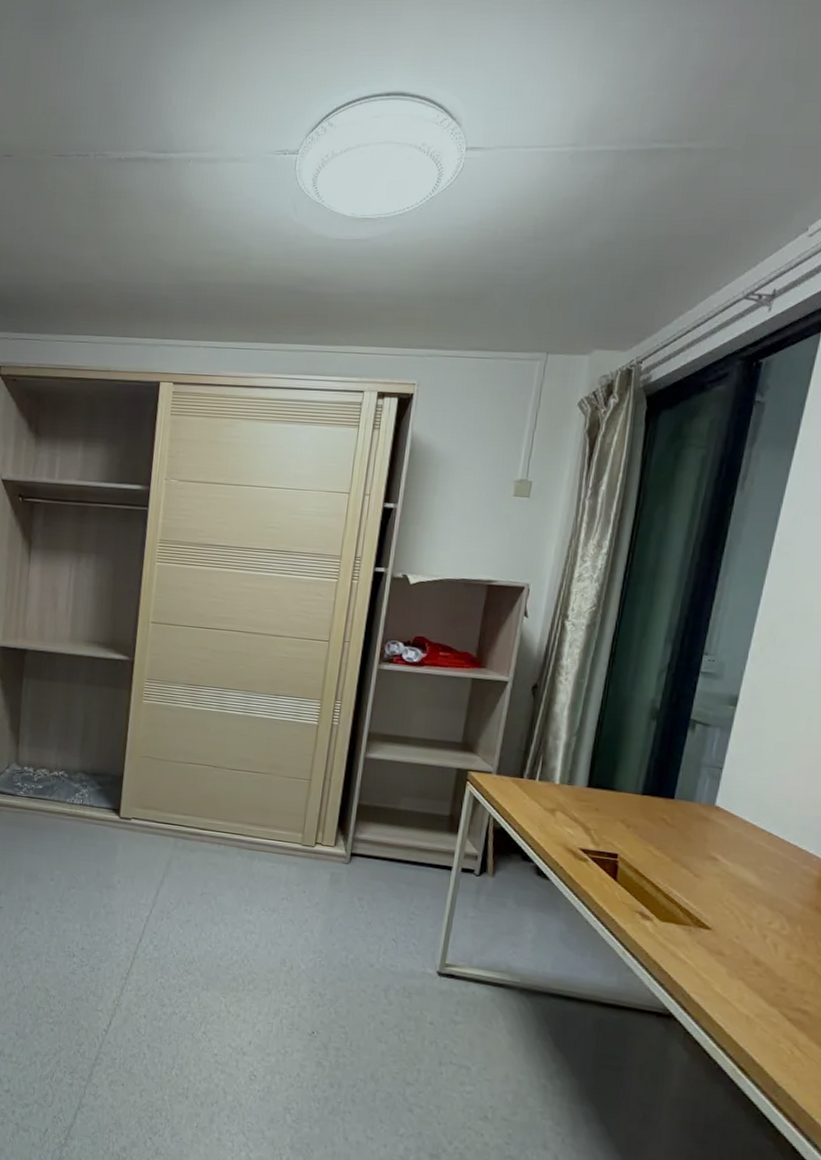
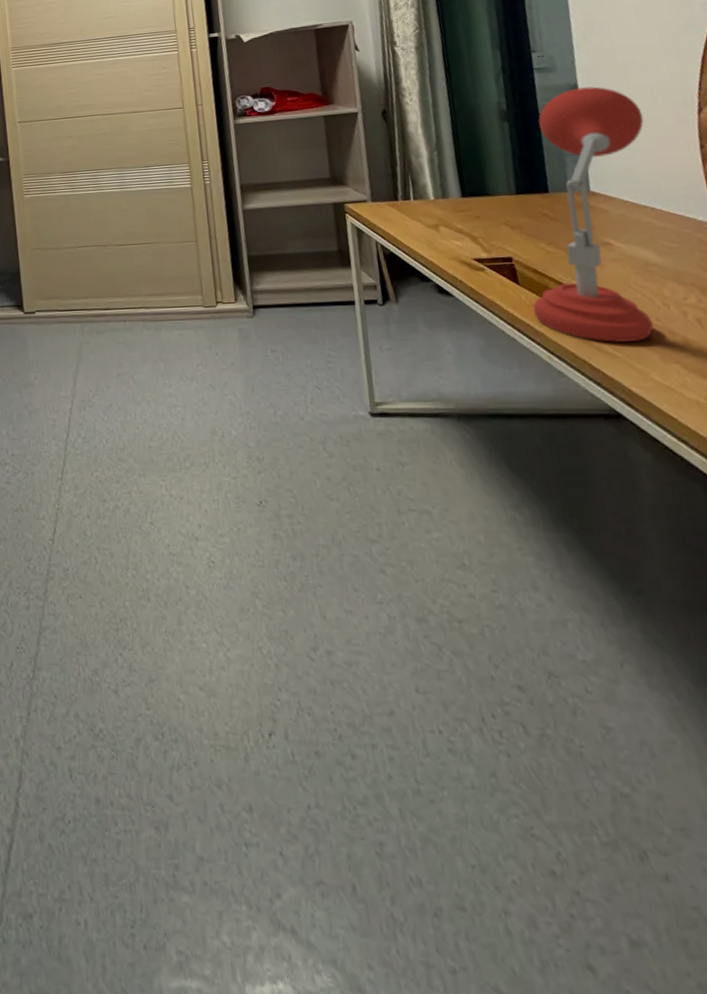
desk lamp: none [622,700,793,954] -> present [532,86,654,342]

